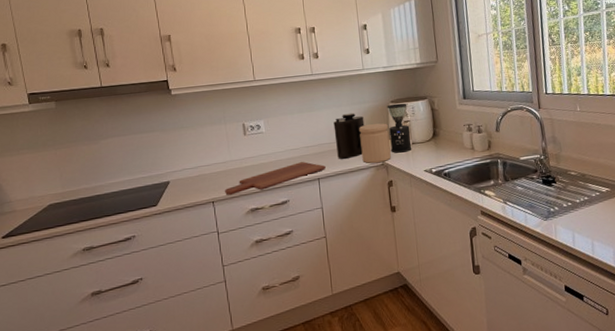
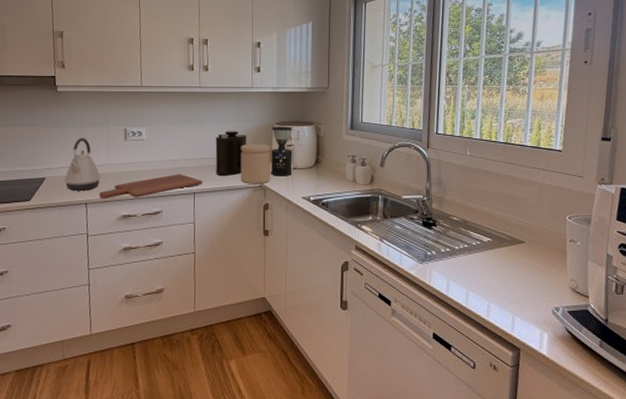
kettle: none [189,137,224,191] -> present [65,138,100,191]

